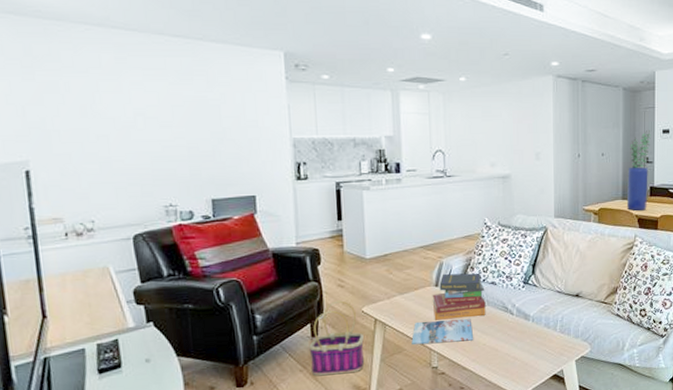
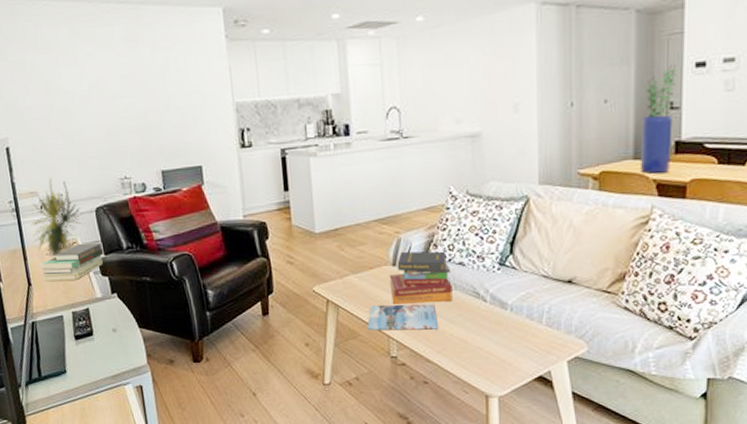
plant: none [51,204,120,285] -> present [31,178,85,255]
books: none [59,270,140,312] -> present [40,242,104,281]
basket: present [309,300,365,376] -> none [260,278,318,357]

